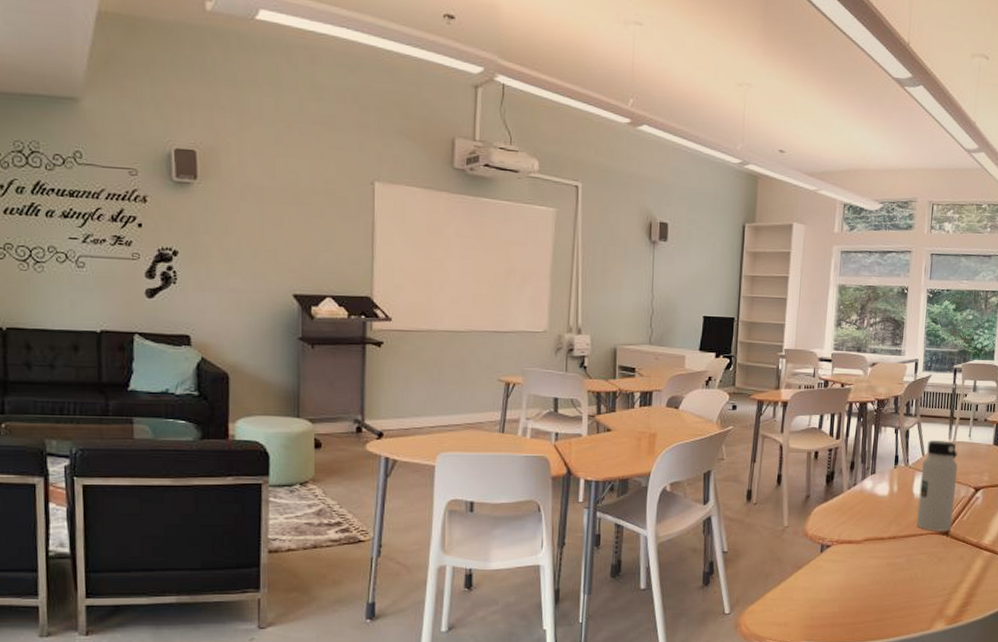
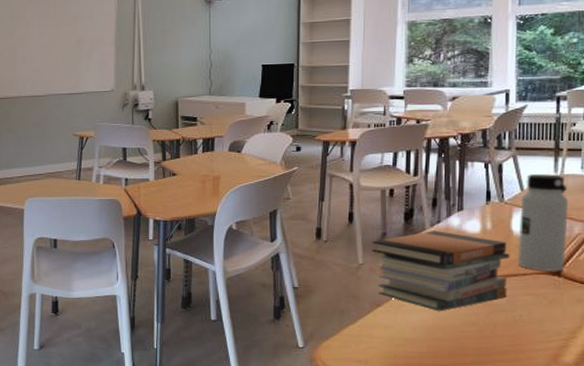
book stack: none [796,493,911,572] -> present [372,231,510,312]

